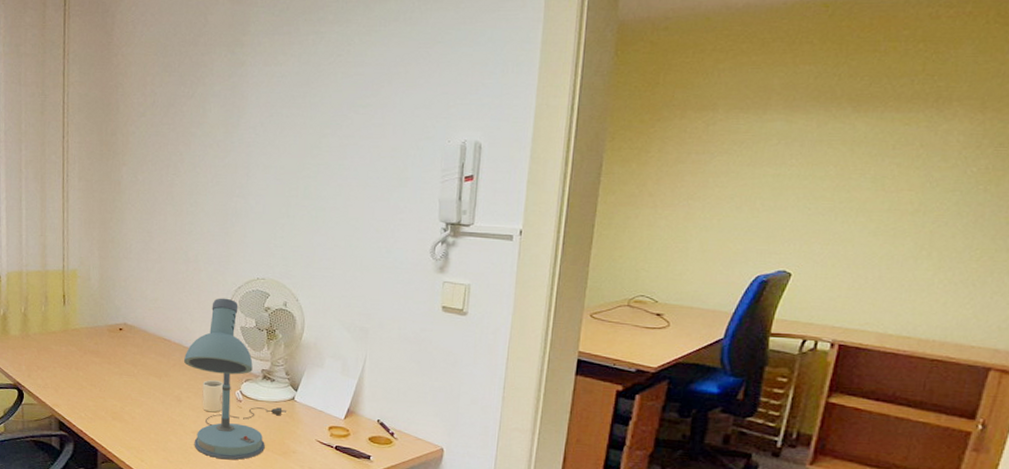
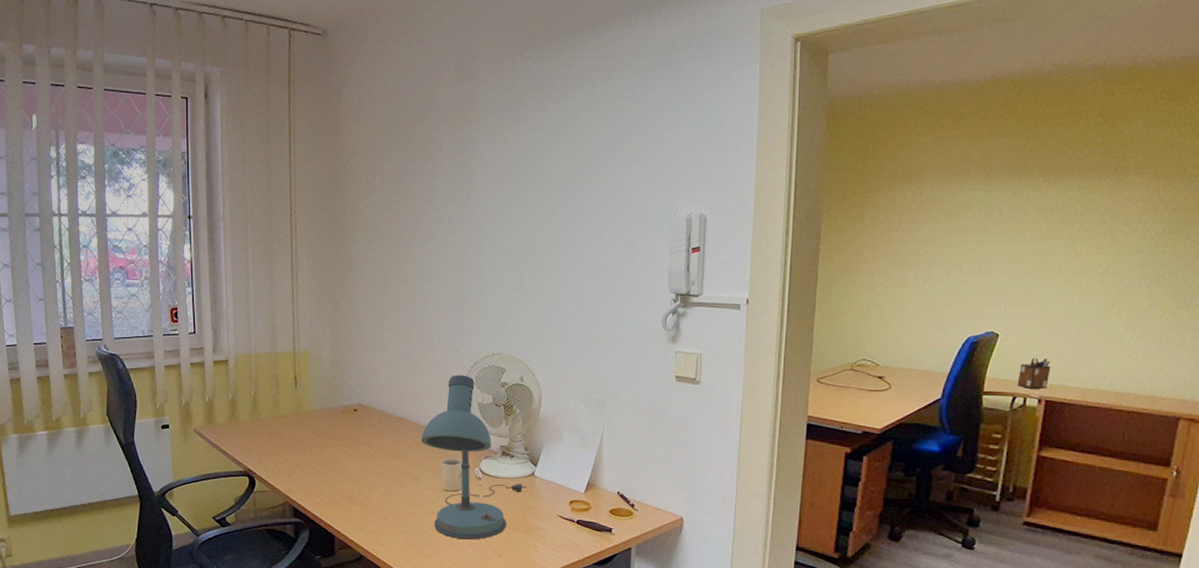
desk organizer: none [808,299,848,332] -> present [1017,357,1051,389]

